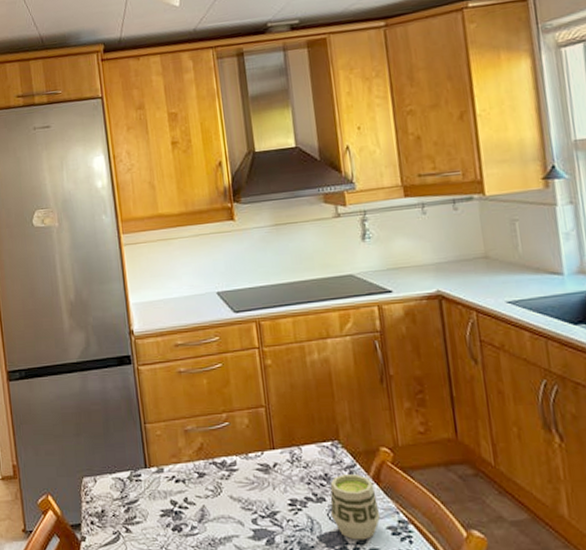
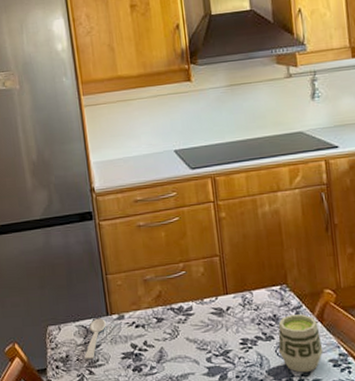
spoon: none [121,470,144,516] -> present [84,318,106,360]

